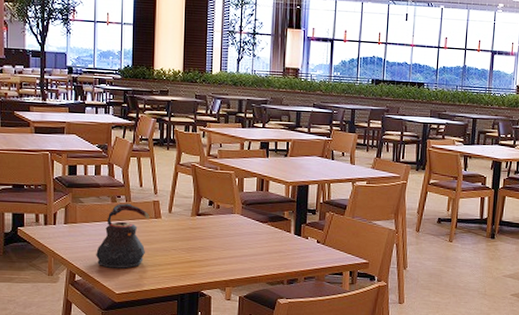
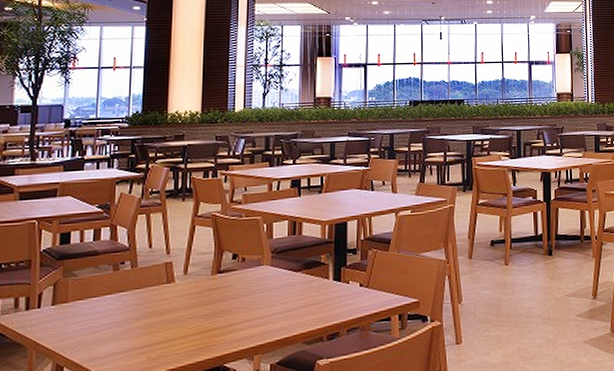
teapot: present [96,203,149,269] -> none [91,269,160,353]

